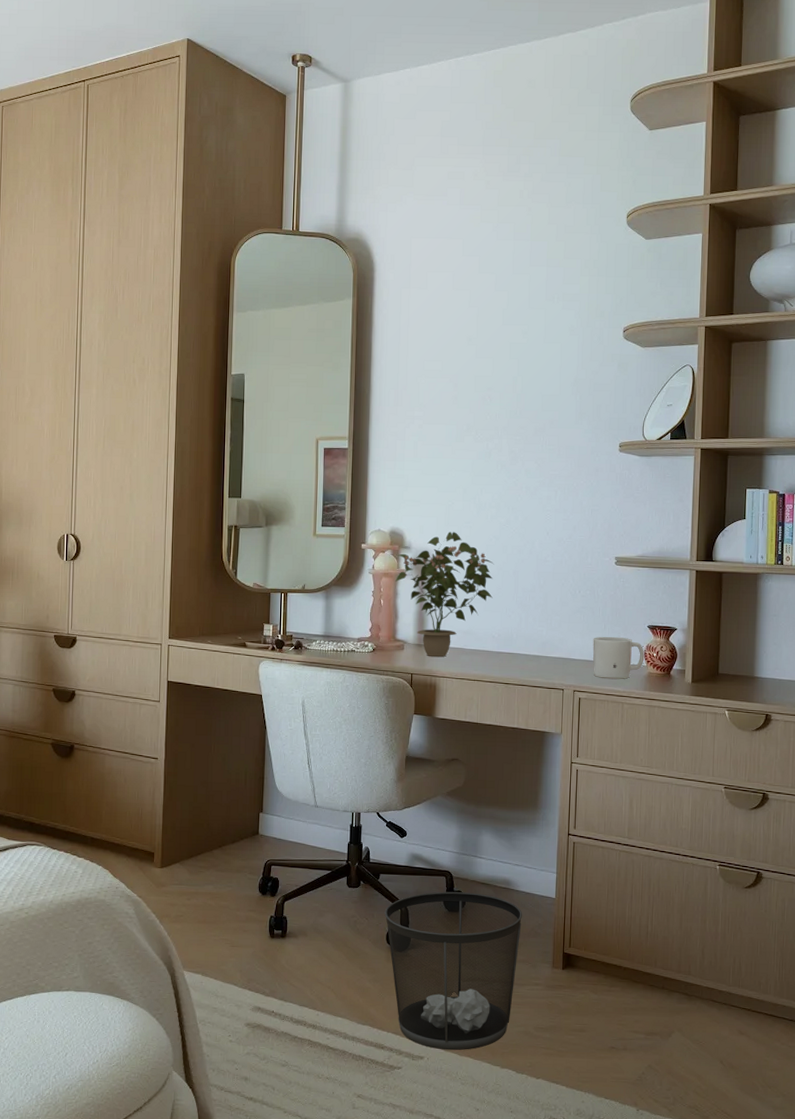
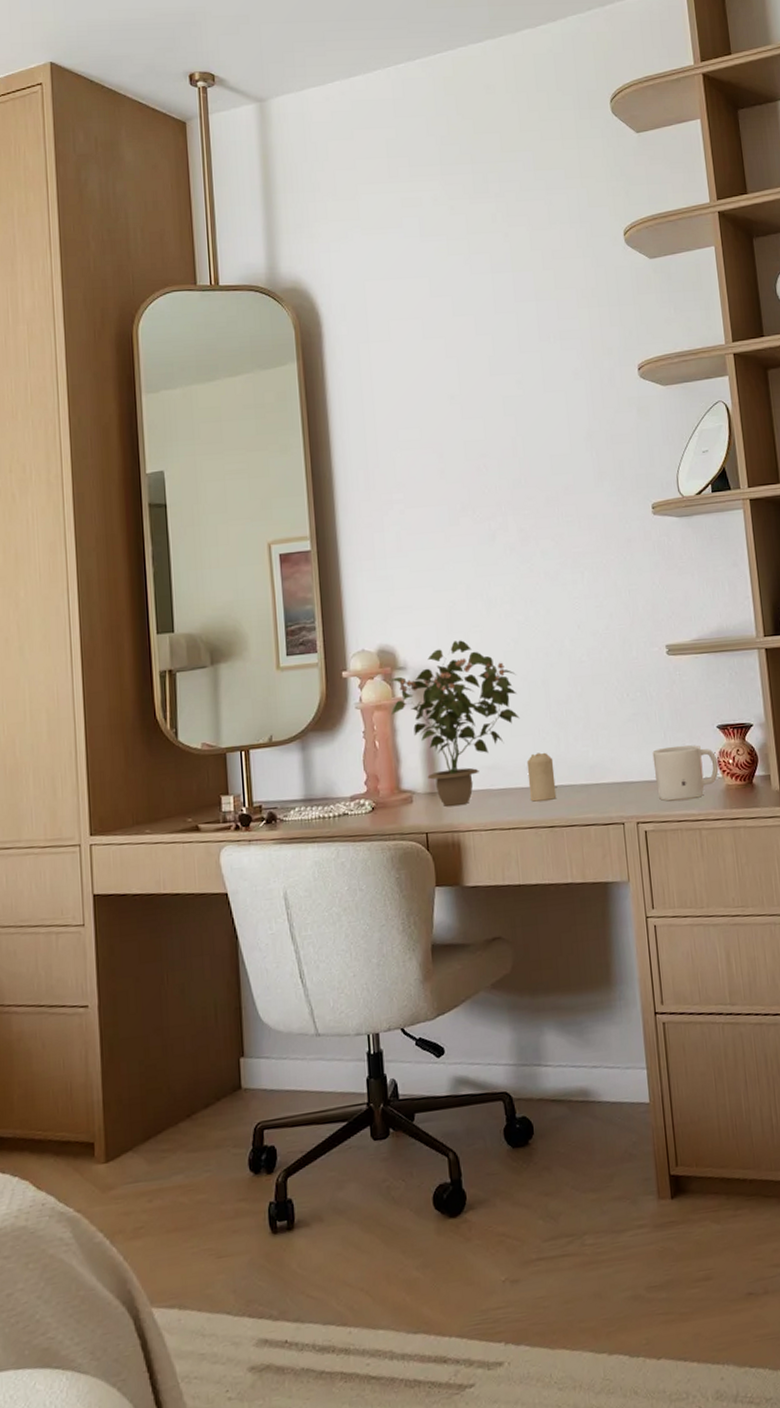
waste bin: present [384,891,523,1051] -> none [426,1115,612,1347]
candle: none [493,626,515,664] -> present [526,752,557,802]

